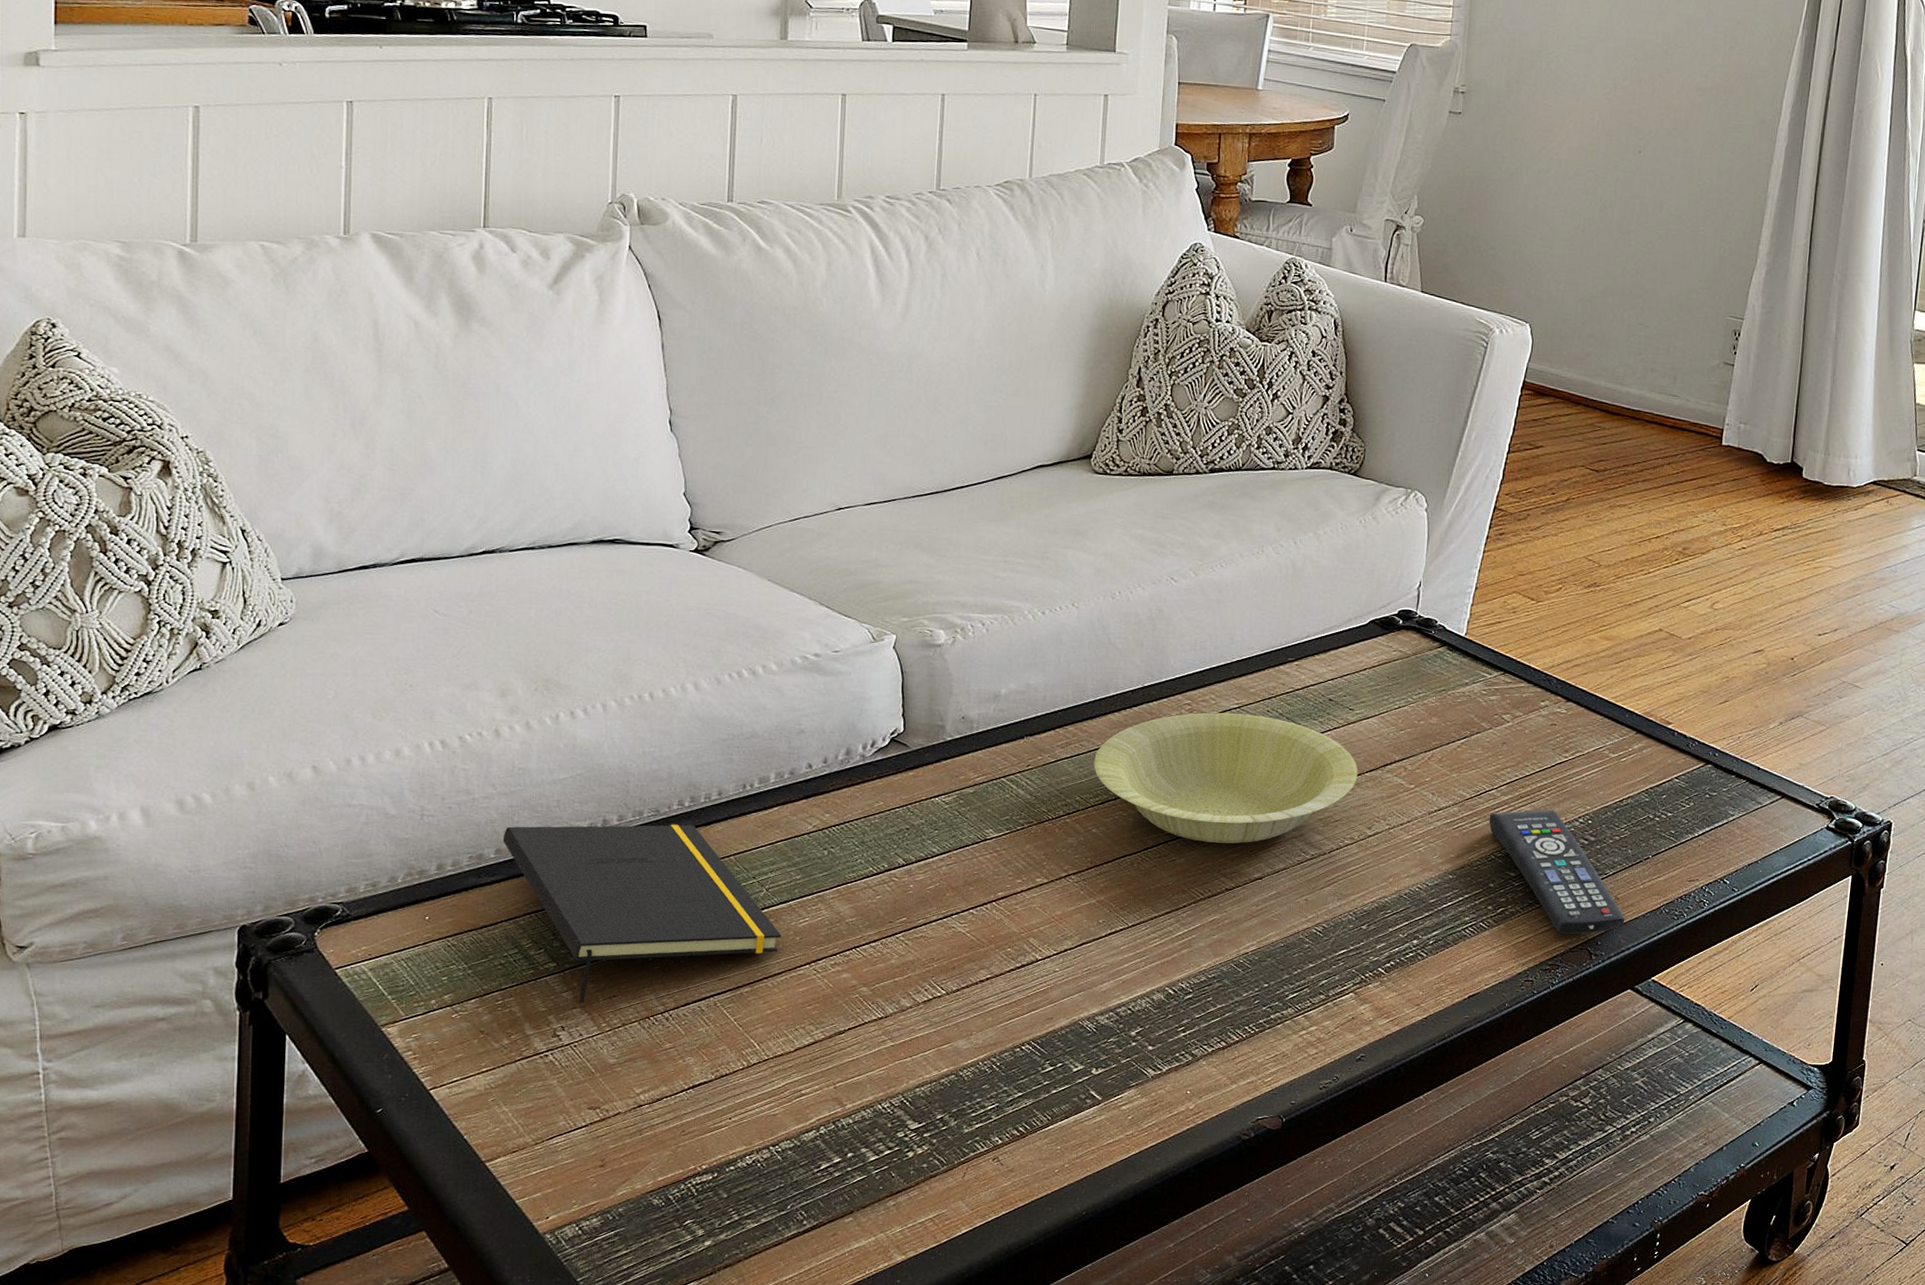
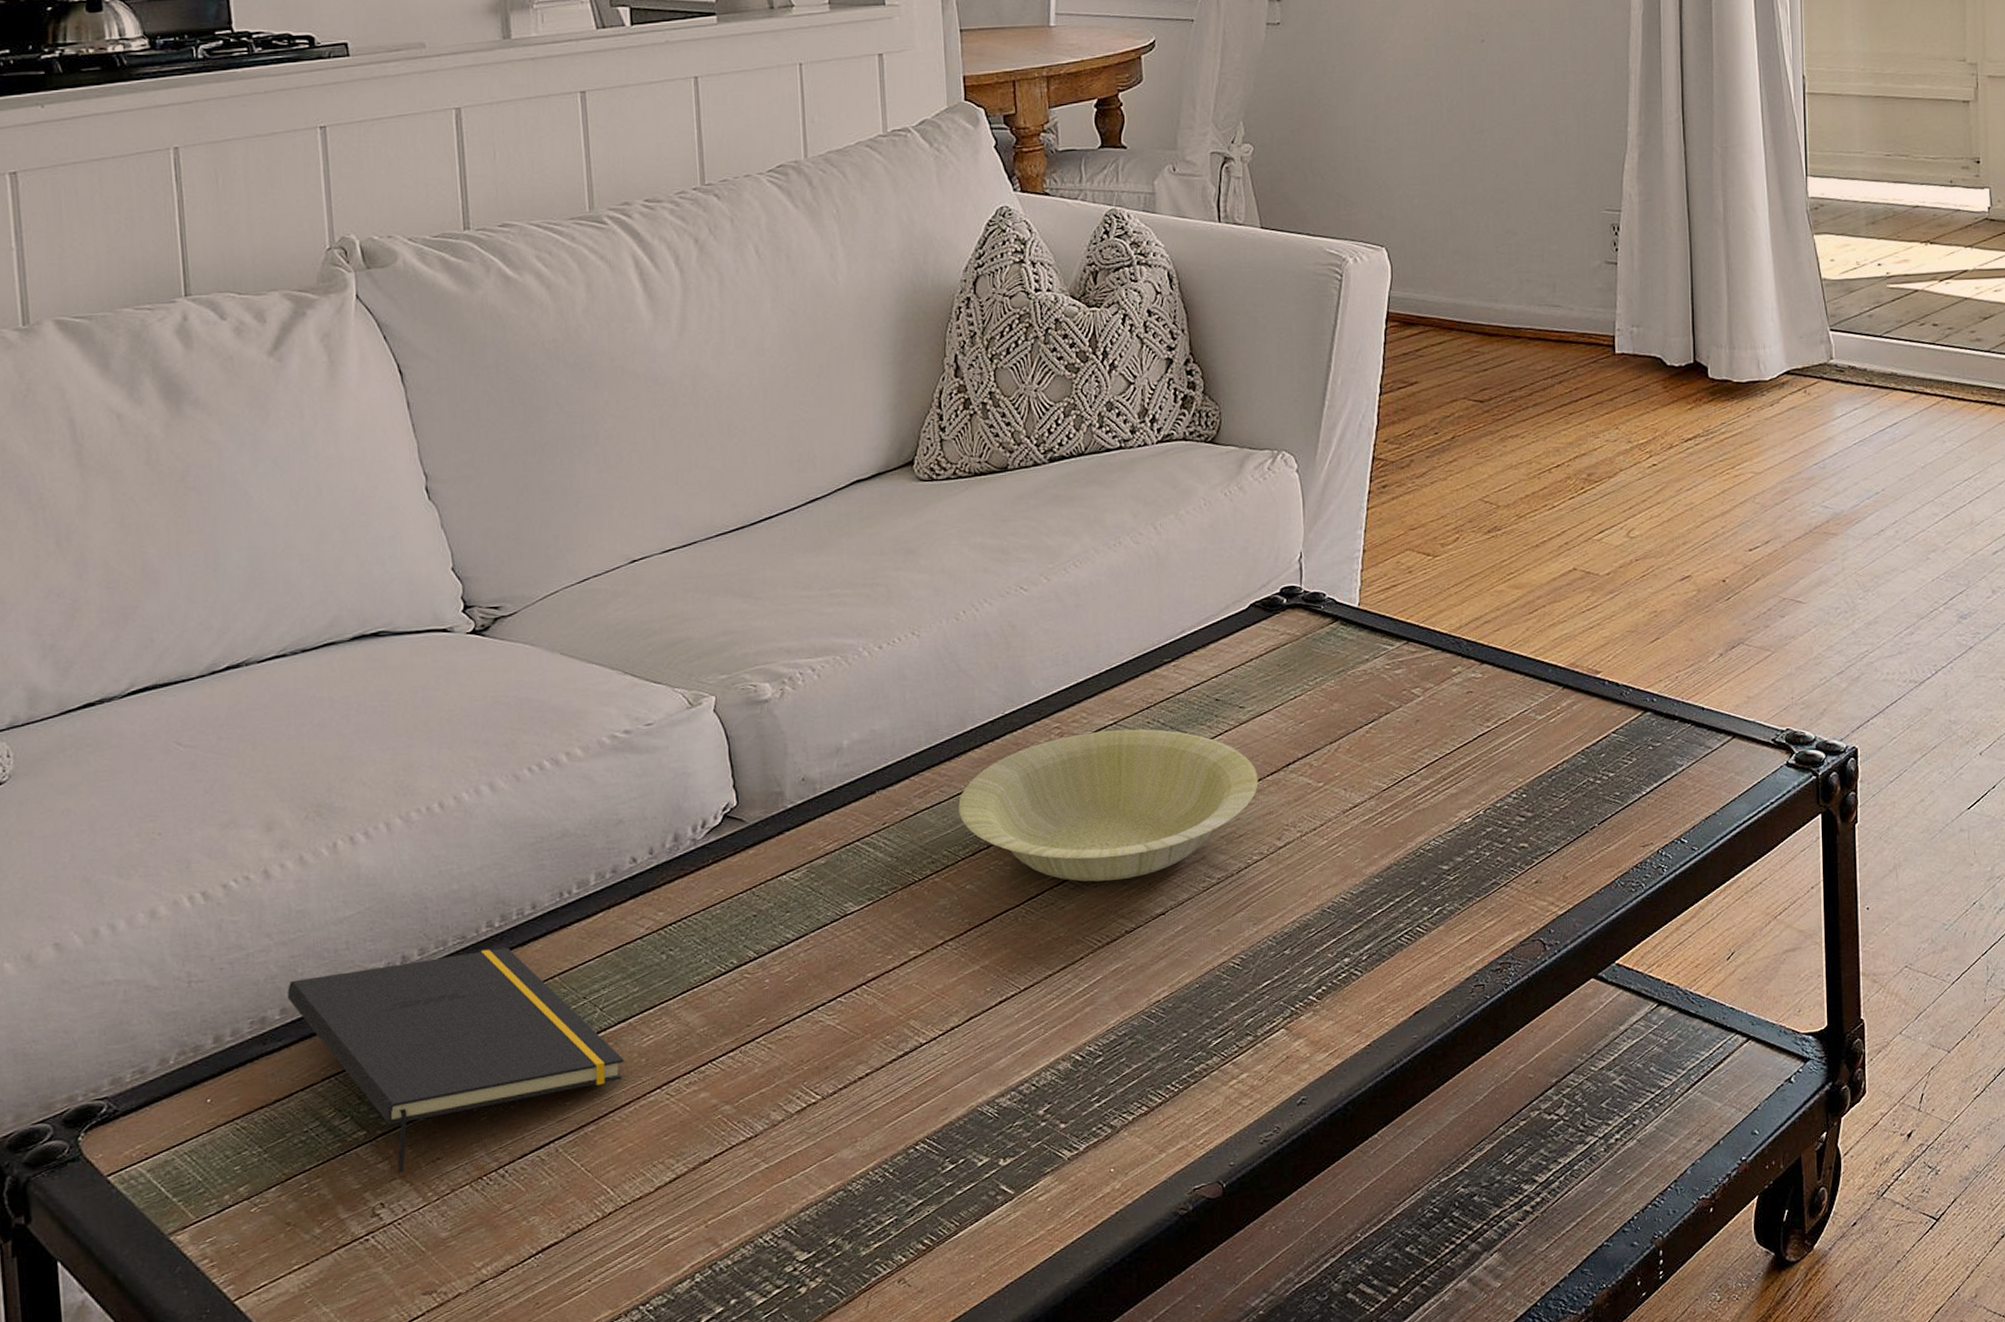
remote control: present [1489,809,1625,935] -> none [1411,788,1578,927]

